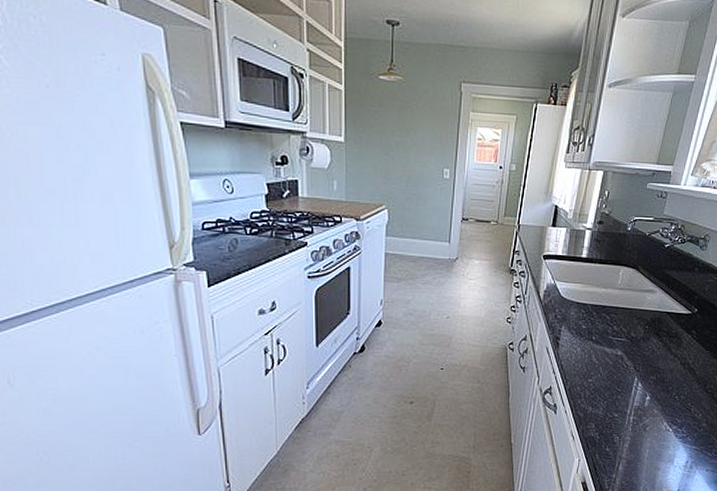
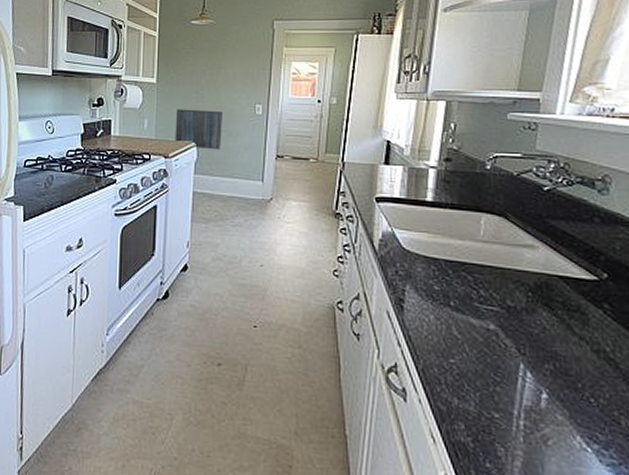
wall art: none [366,170,412,213] -> present [175,109,222,150]

